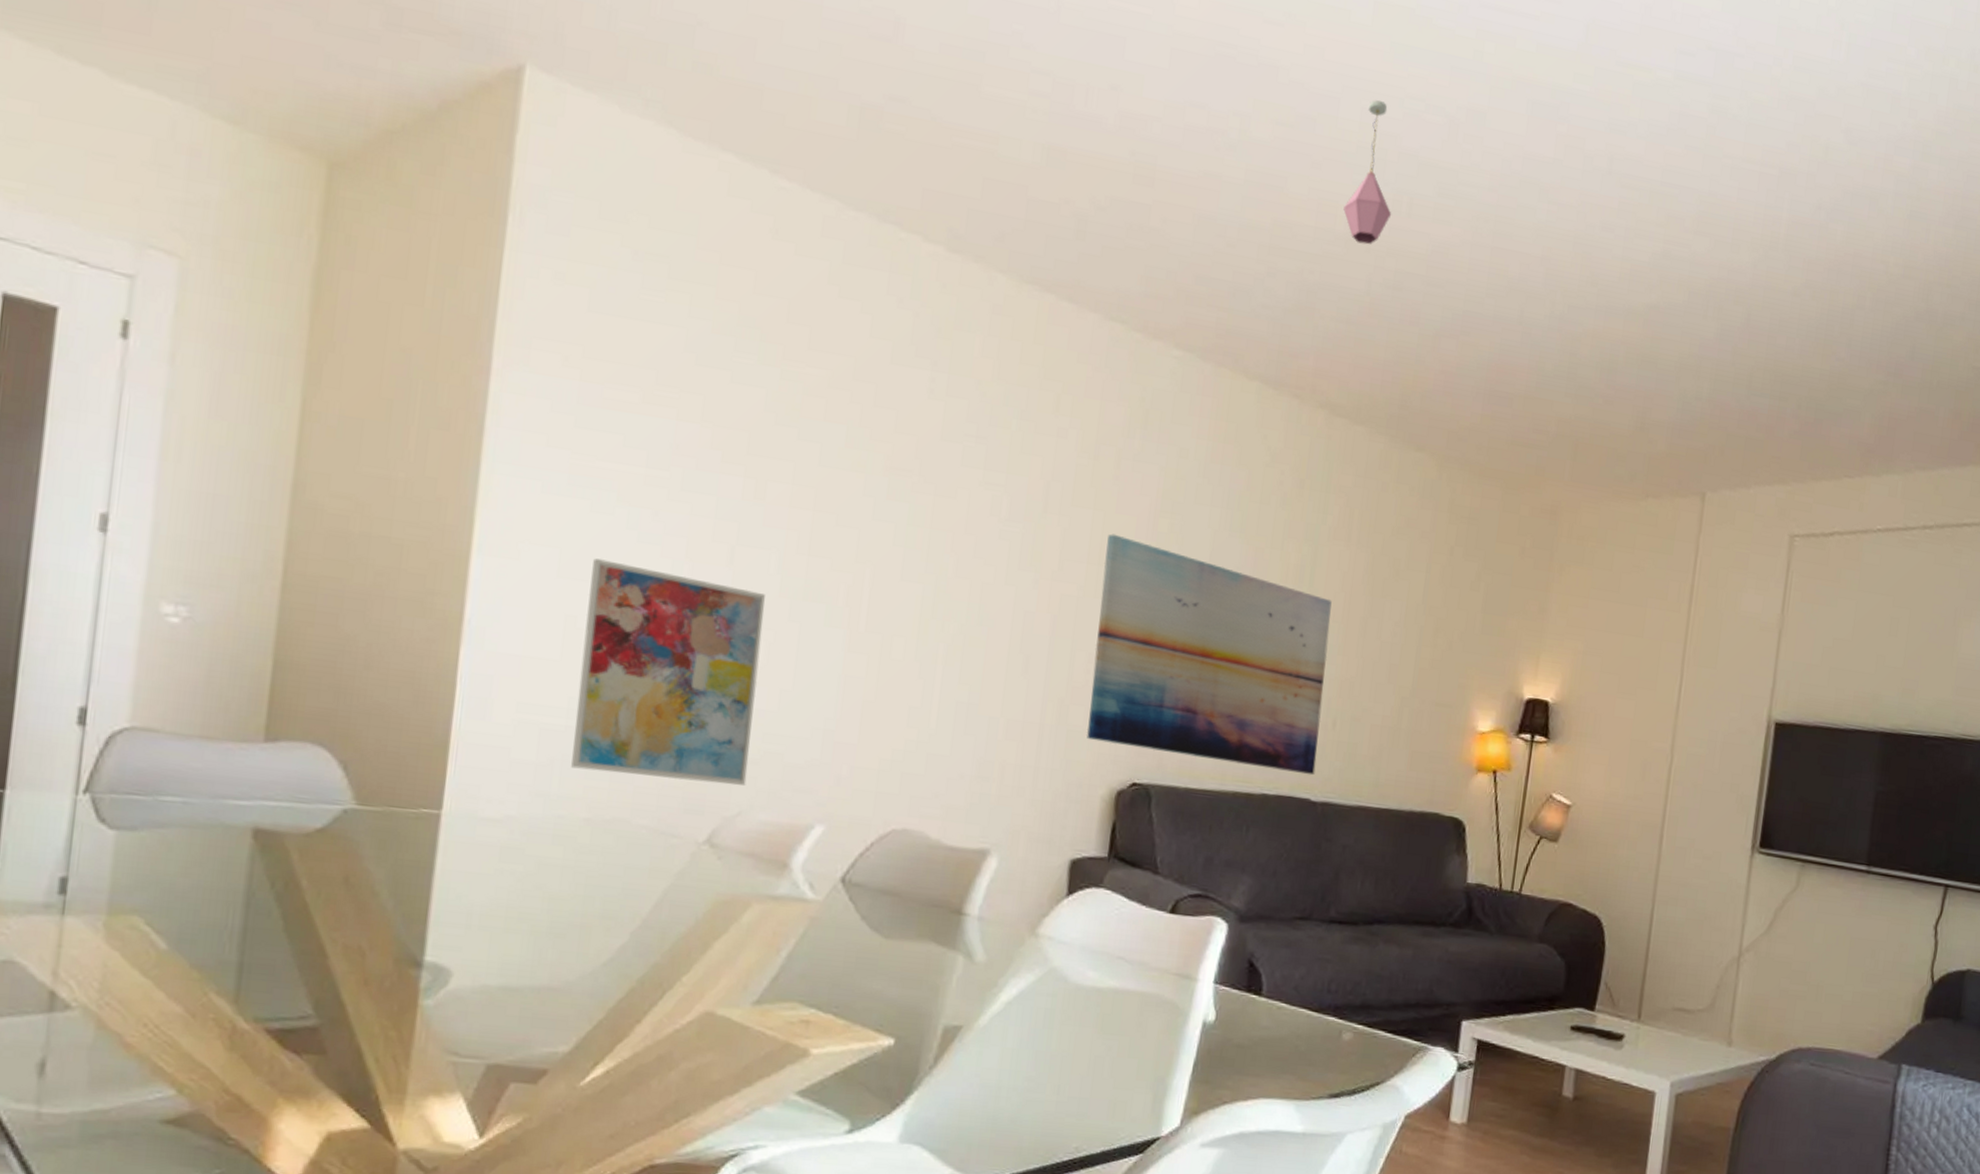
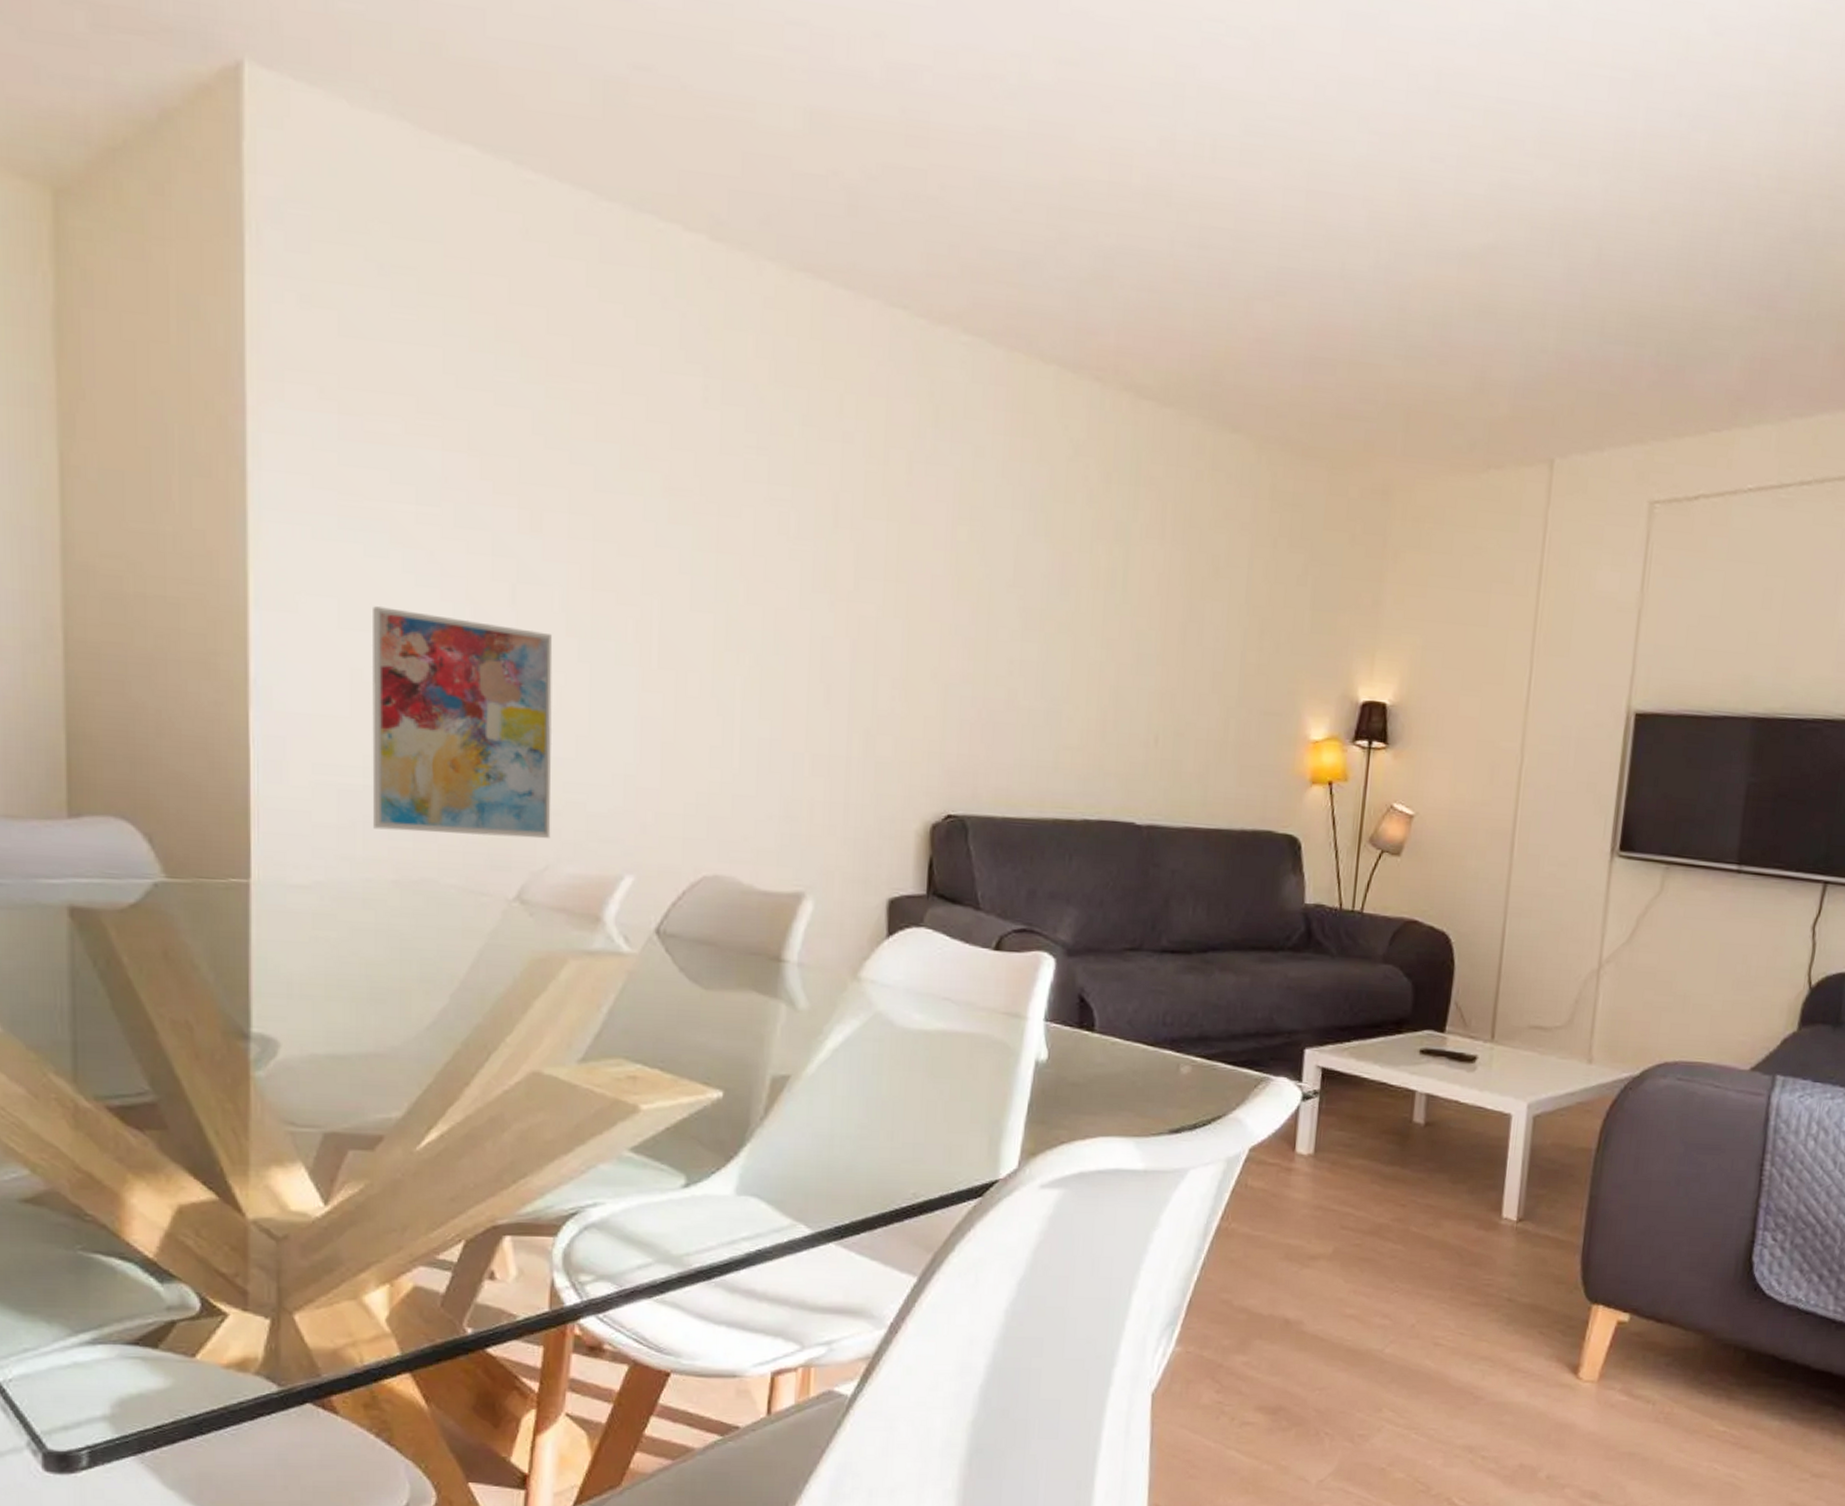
wall art: present [1086,533,1332,776] -> none [895,546,1148,797]
pendant light: present [1343,100,1392,245] -> none [1139,24,1194,198]

